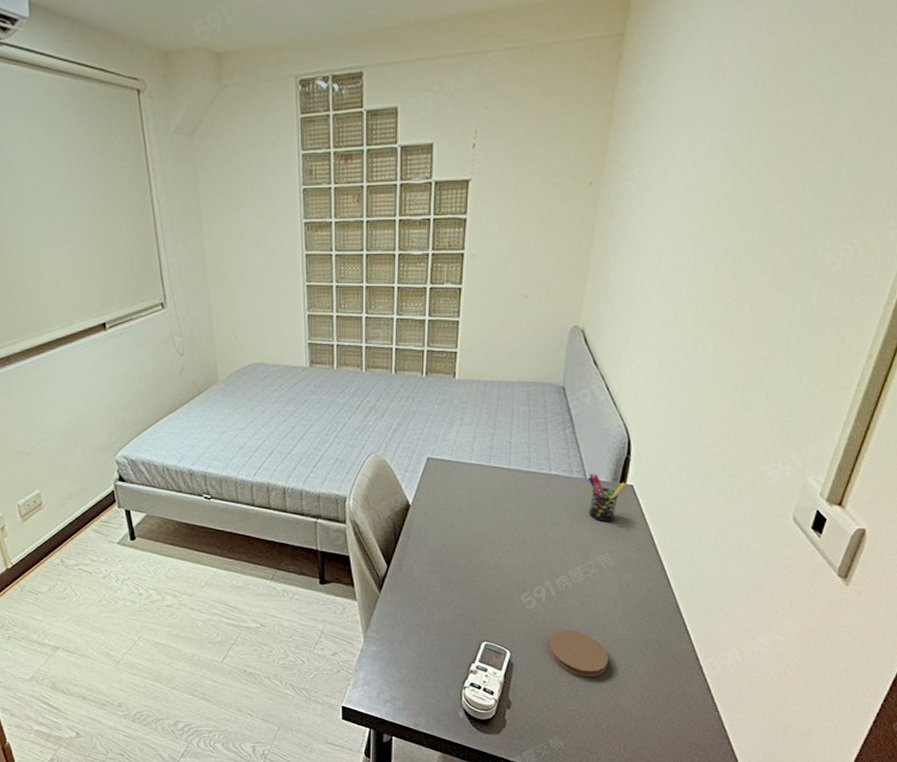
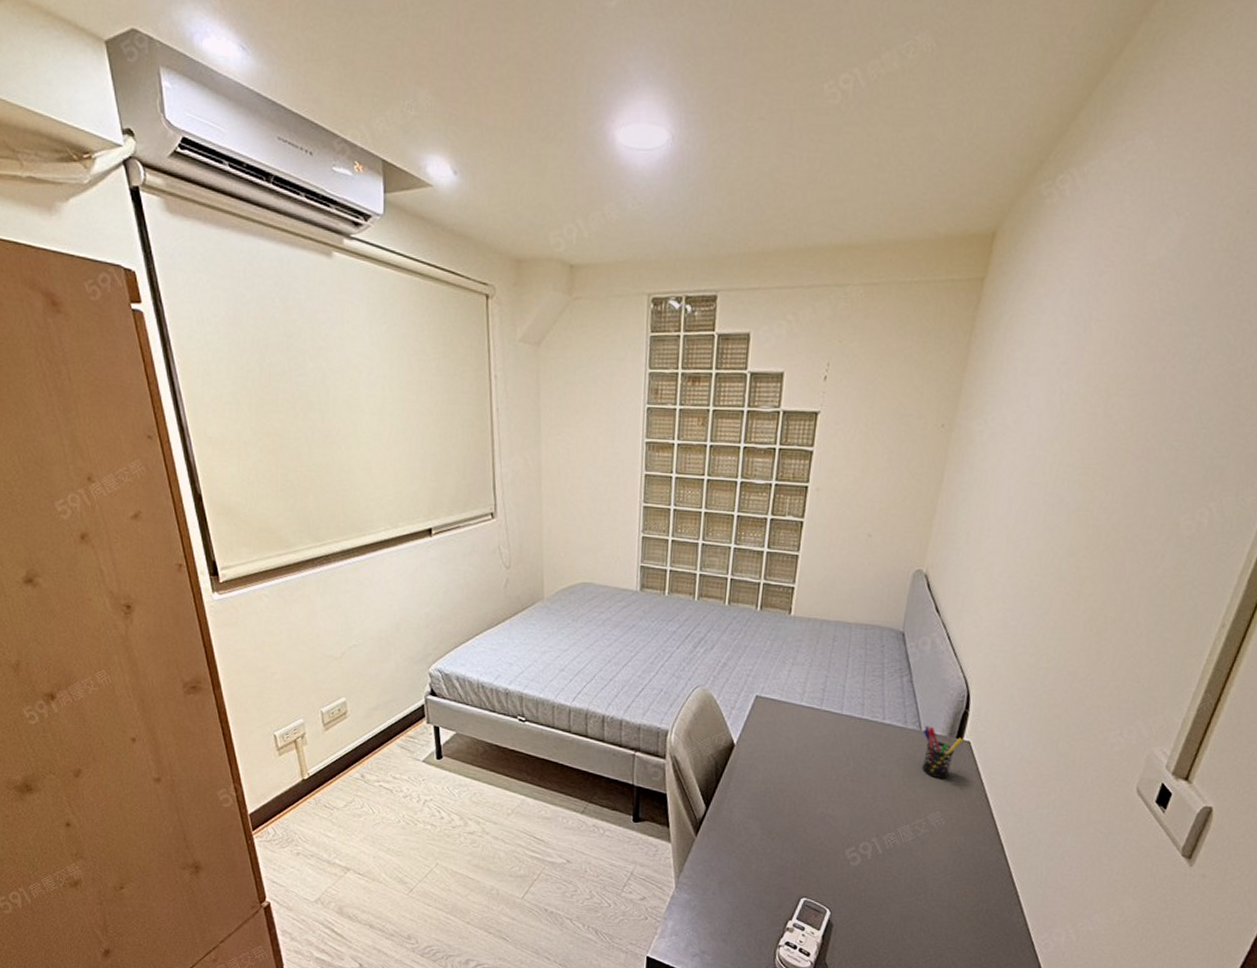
coaster: present [548,629,608,678] -> none [870,890,934,946]

